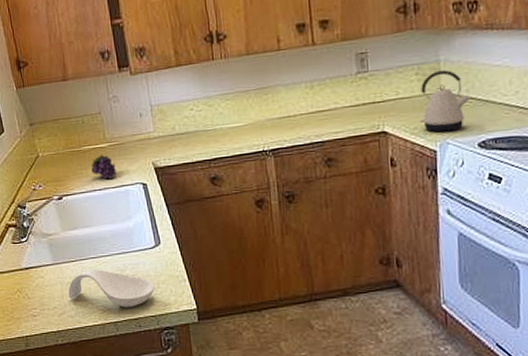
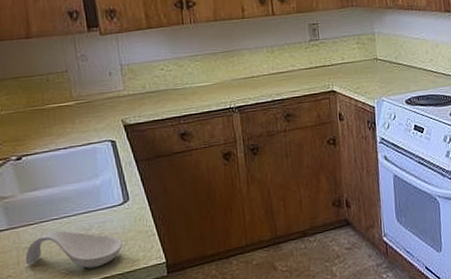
fruit: present [91,154,117,180] -> none [55,112,84,138]
kettle: present [418,69,470,133] -> none [360,40,398,92]

